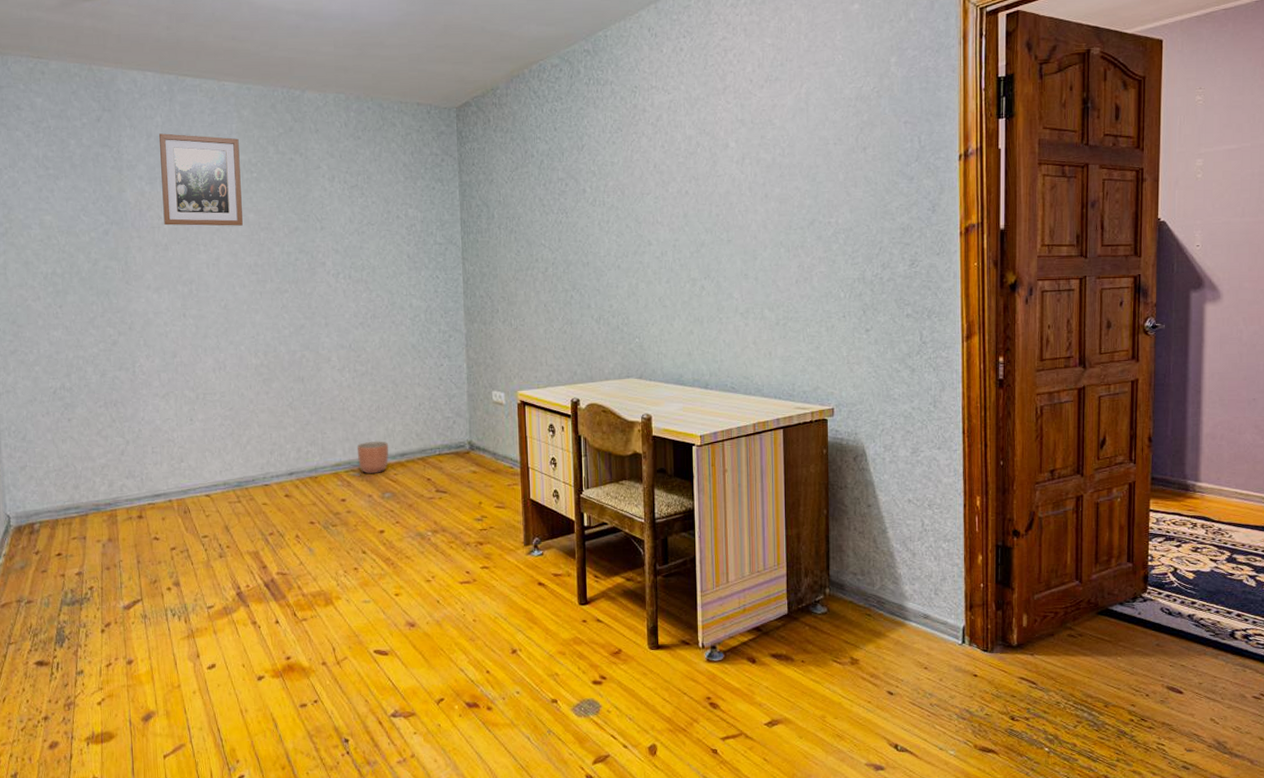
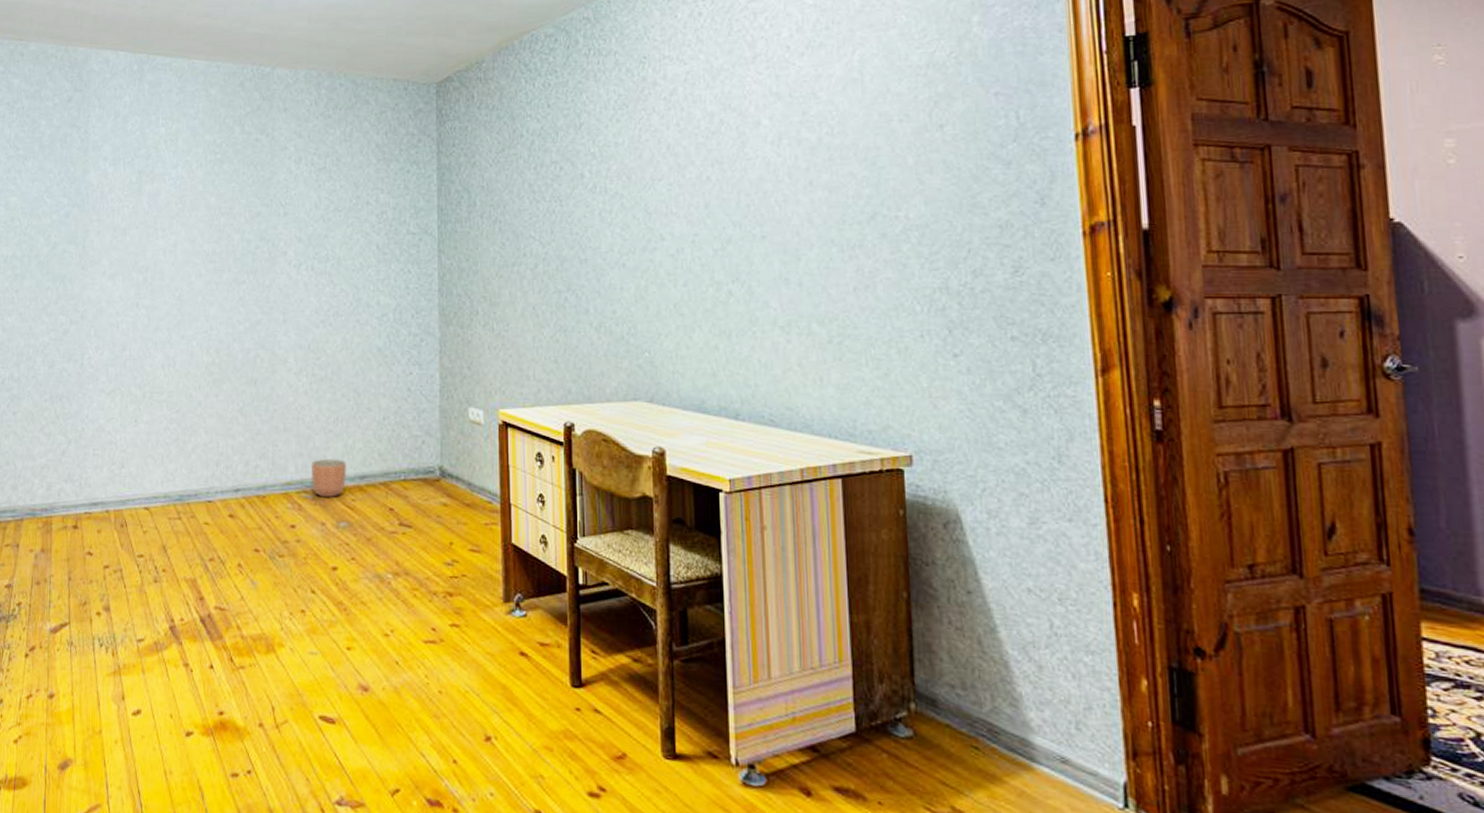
wall art: present [159,133,243,226] -> none [124,113,205,210]

